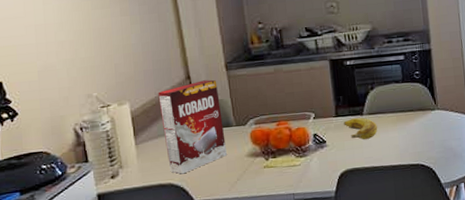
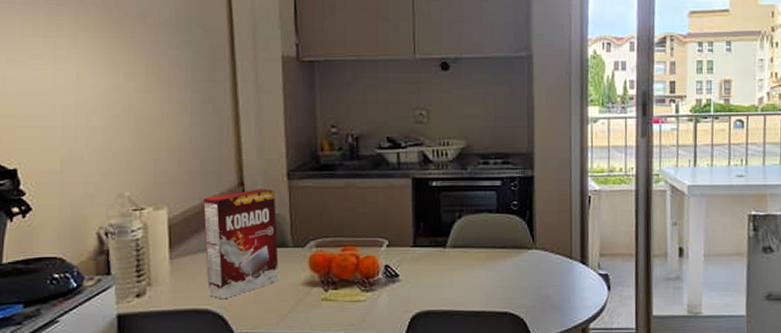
banana: present [344,117,378,139] -> none [422,249,463,277]

